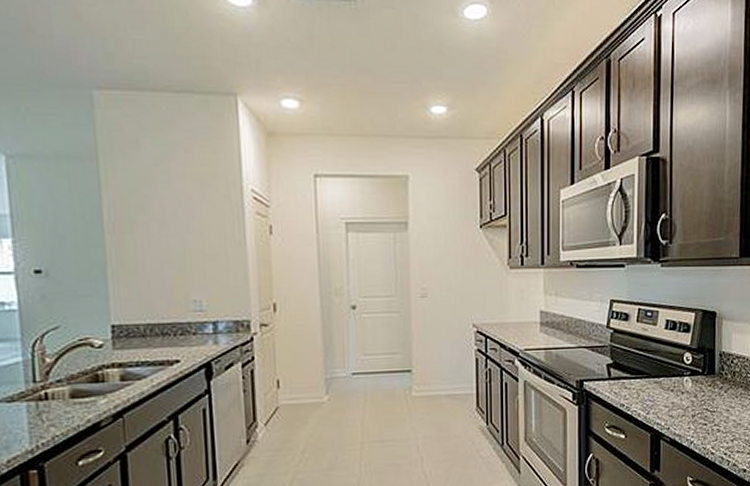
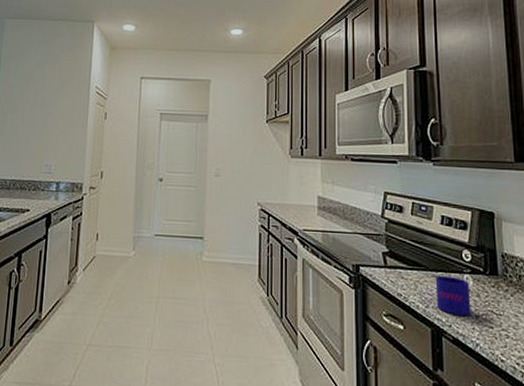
mug: none [656,380,689,418] -> present [435,275,471,316]

